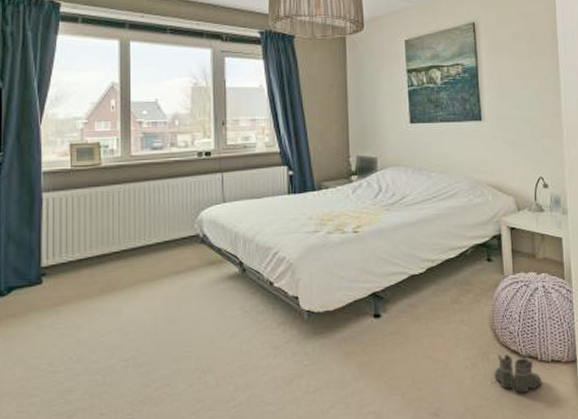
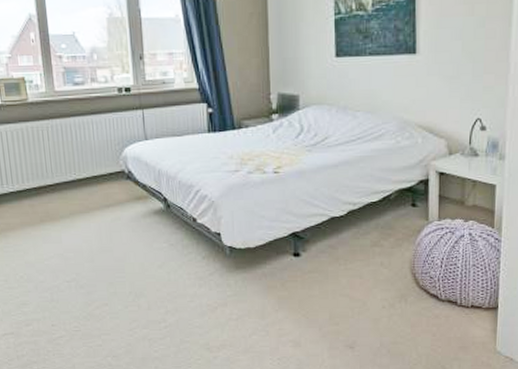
boots: present [494,354,542,394] -> none [411,297,460,334]

